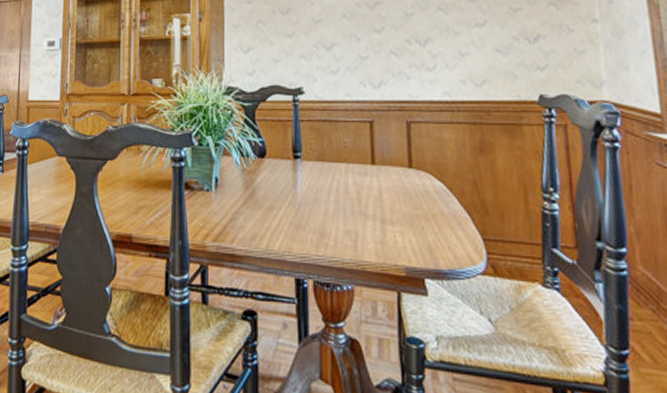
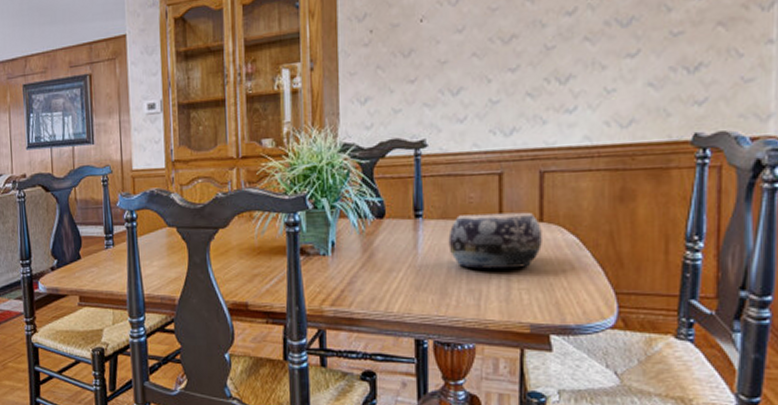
decorative bowl: none [325,158,412,211] -> present [448,212,542,269]

